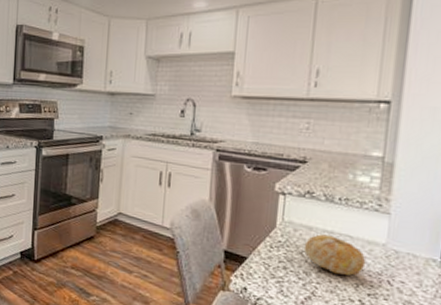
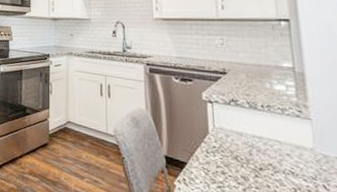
fruit: present [303,234,366,276] -> none [237,139,299,180]

